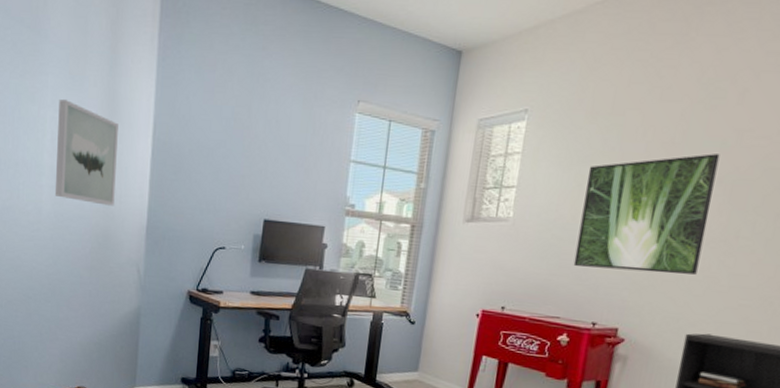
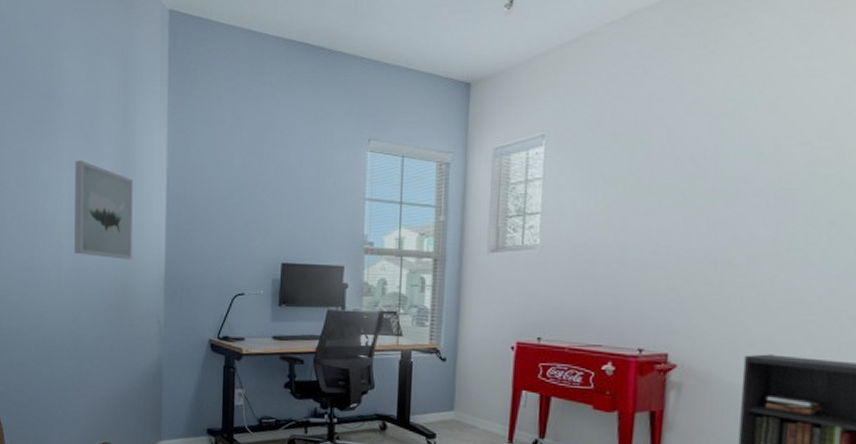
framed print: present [573,154,720,275] -> none [610,165,758,293]

